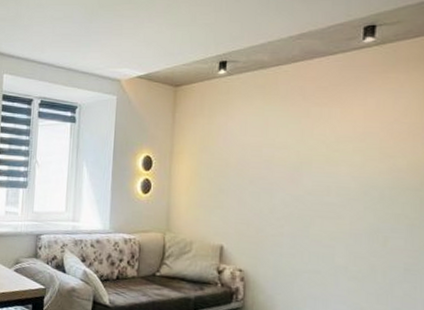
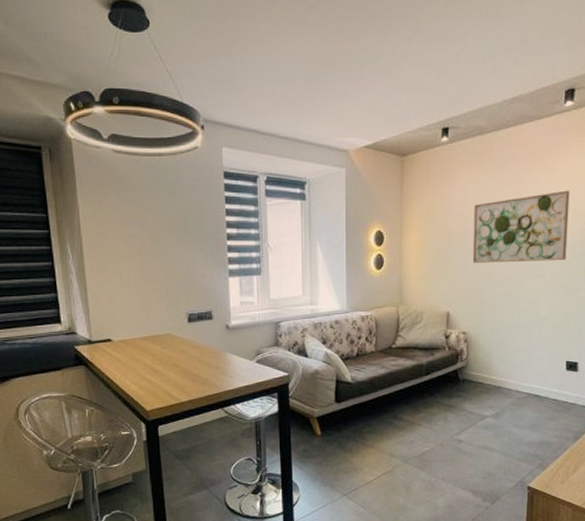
wall art: none [251,127,373,204] -> present [472,190,570,263]

